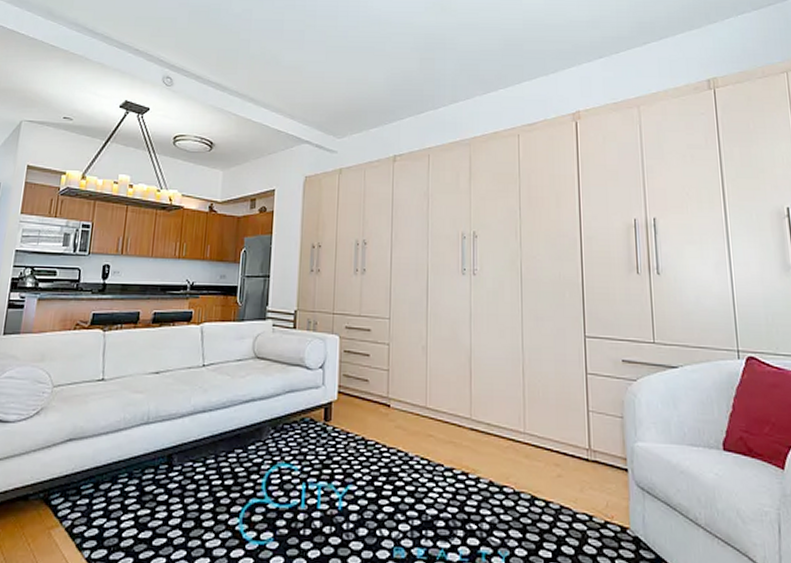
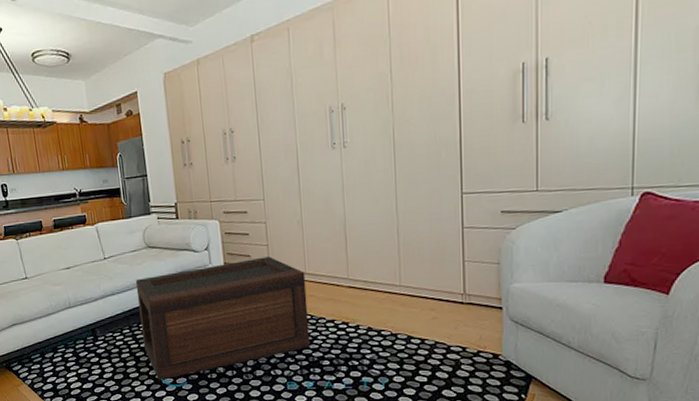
coffee table: none [227,383,426,533] -> present [135,256,310,380]

